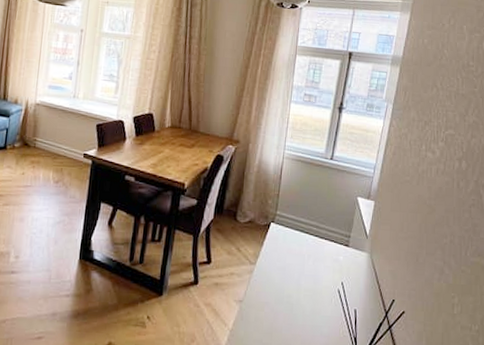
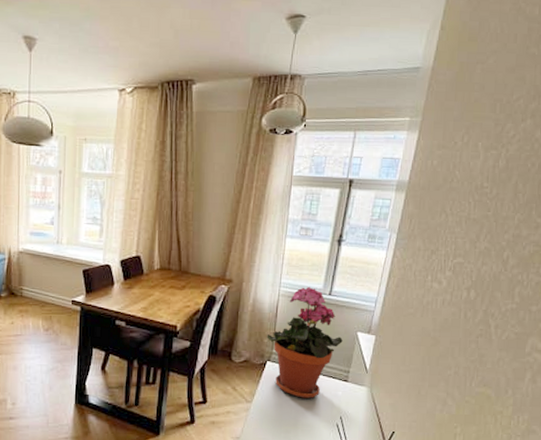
potted plant: none [271,151,344,263] -> present [267,287,343,399]

